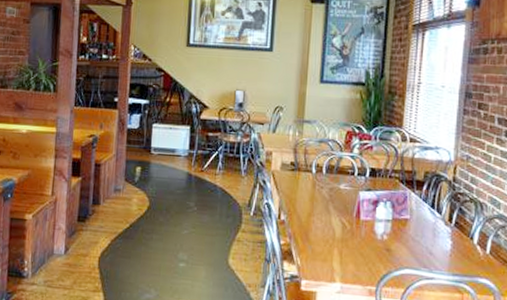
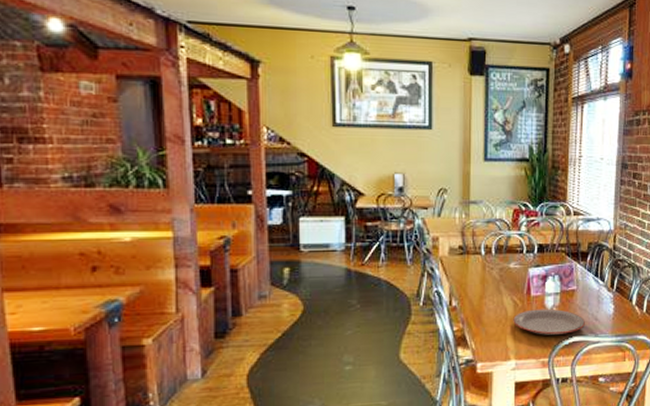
plate: none [340,233,418,264] -> present [513,308,585,335]

